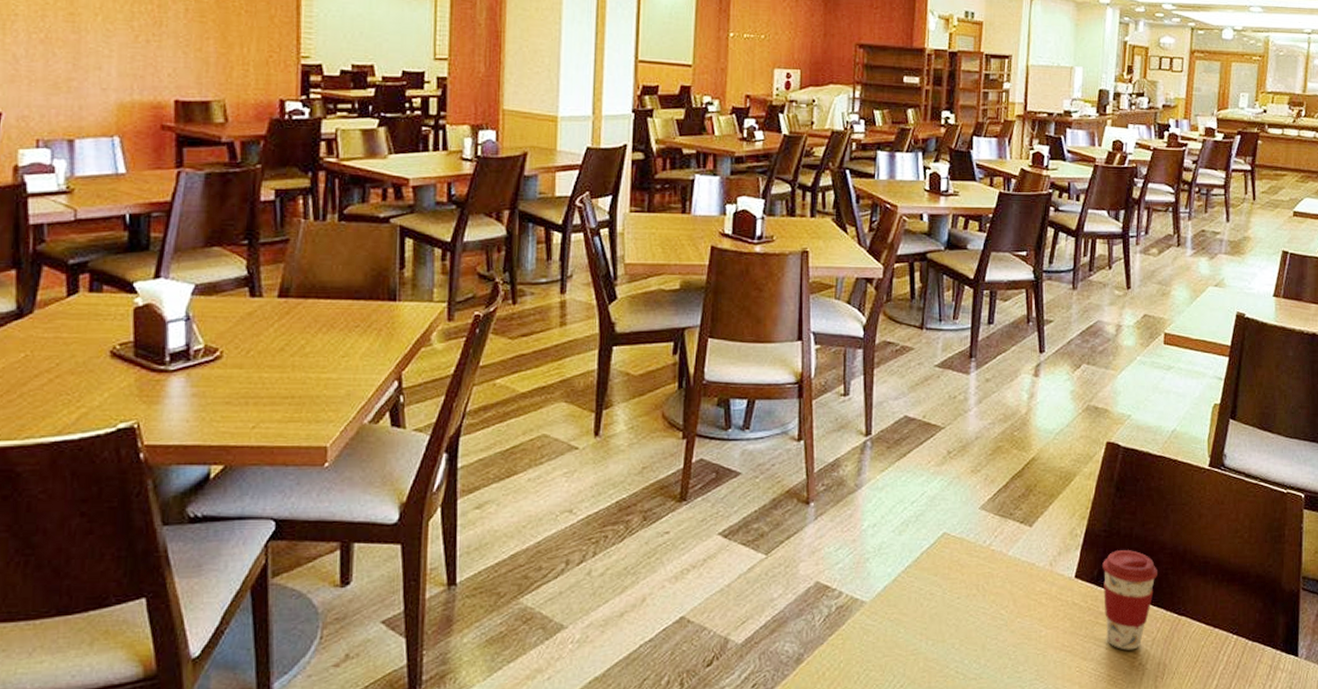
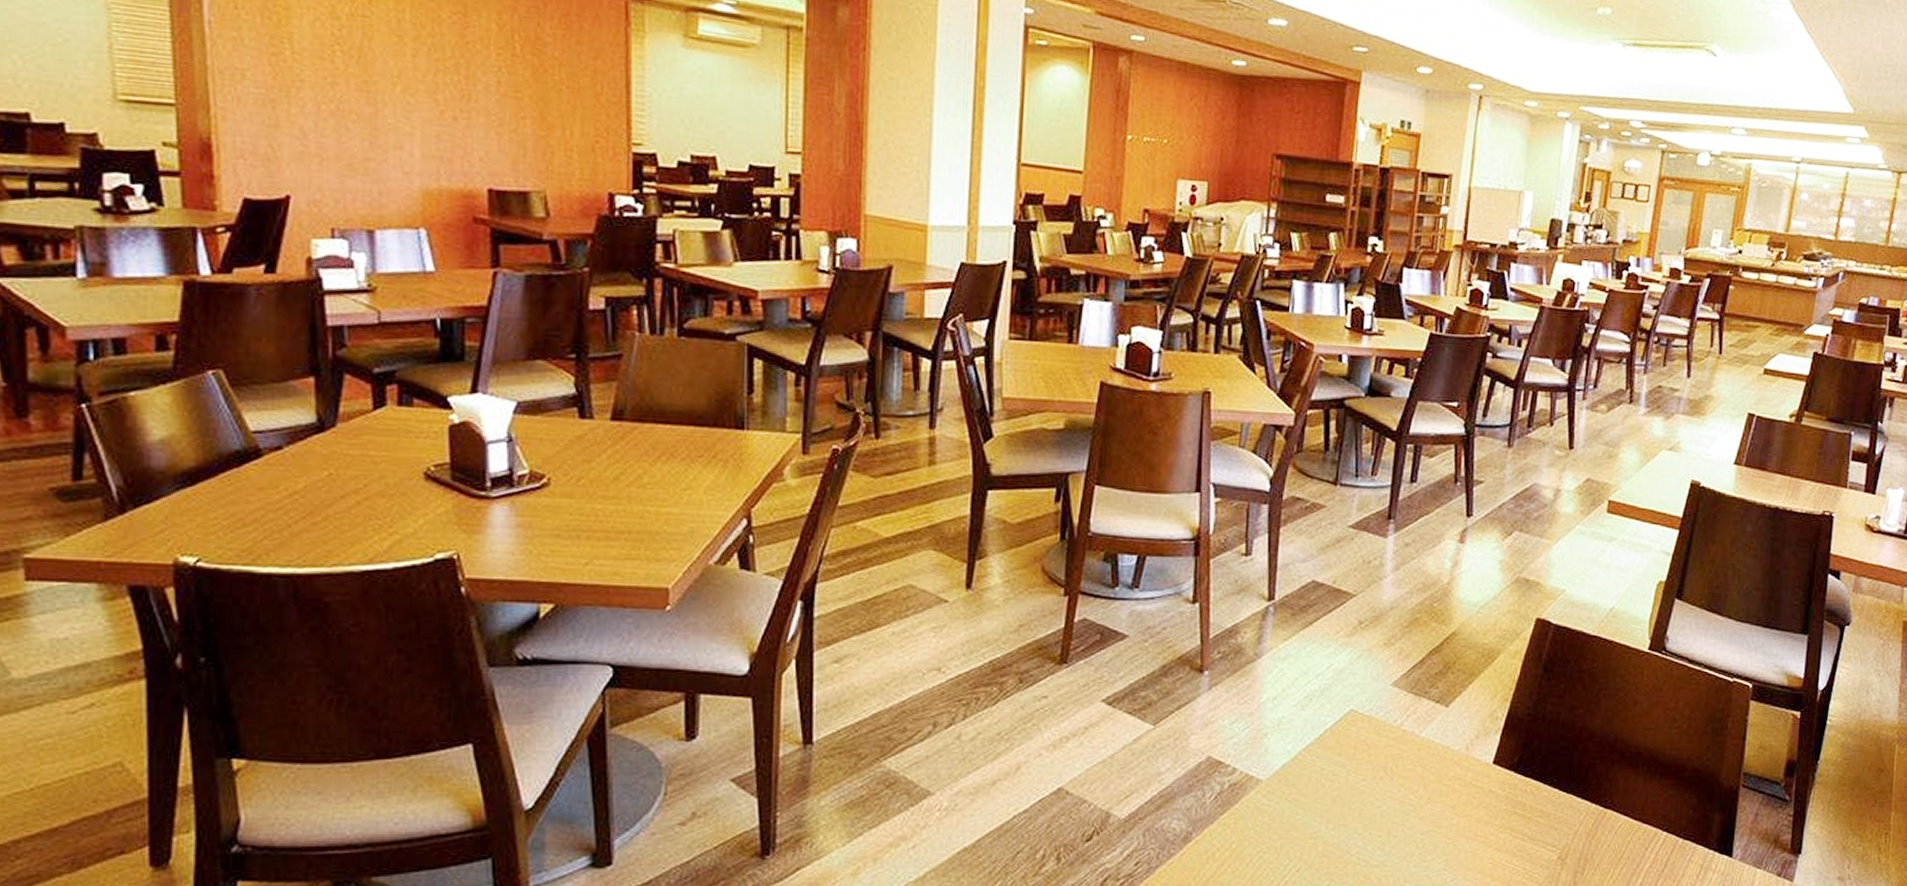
coffee cup: present [1102,550,1157,650] -> none [1523,736,1584,843]

